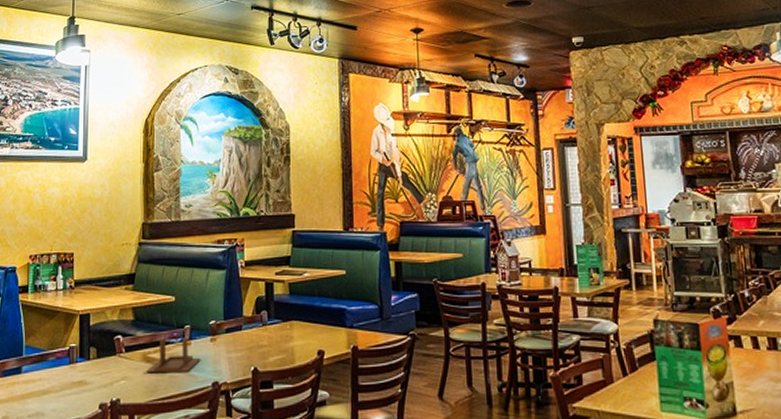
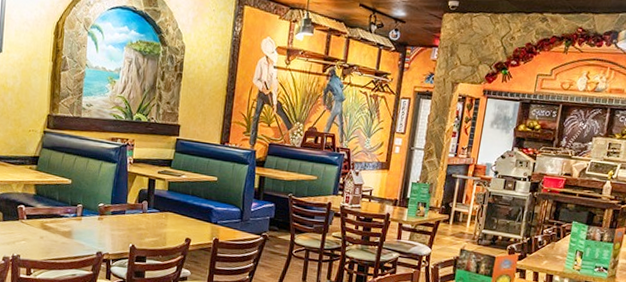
napkin holder: present [146,337,201,373] -> none [43,211,89,241]

